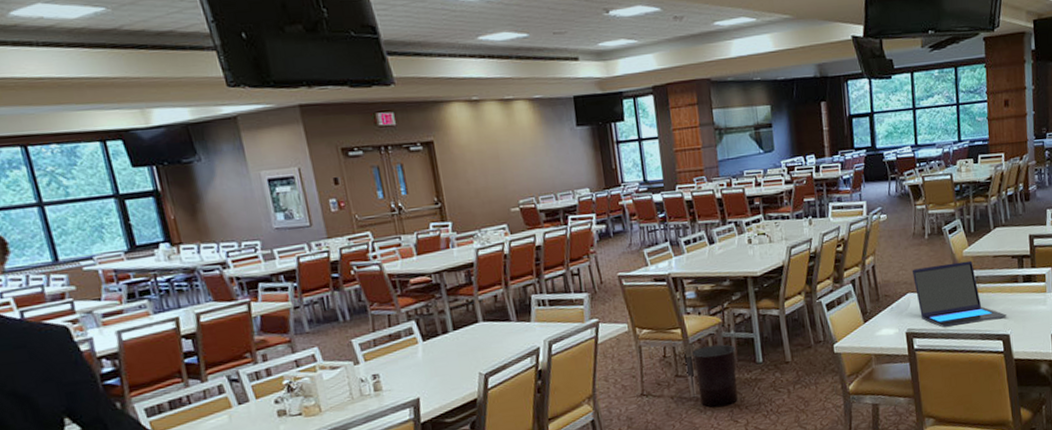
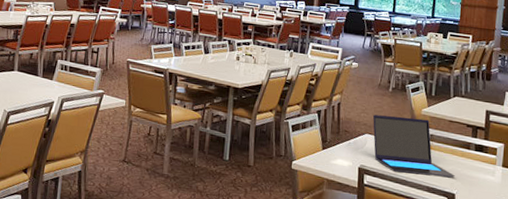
waste bin: present [692,344,738,408] -> none [170,134,208,190]

